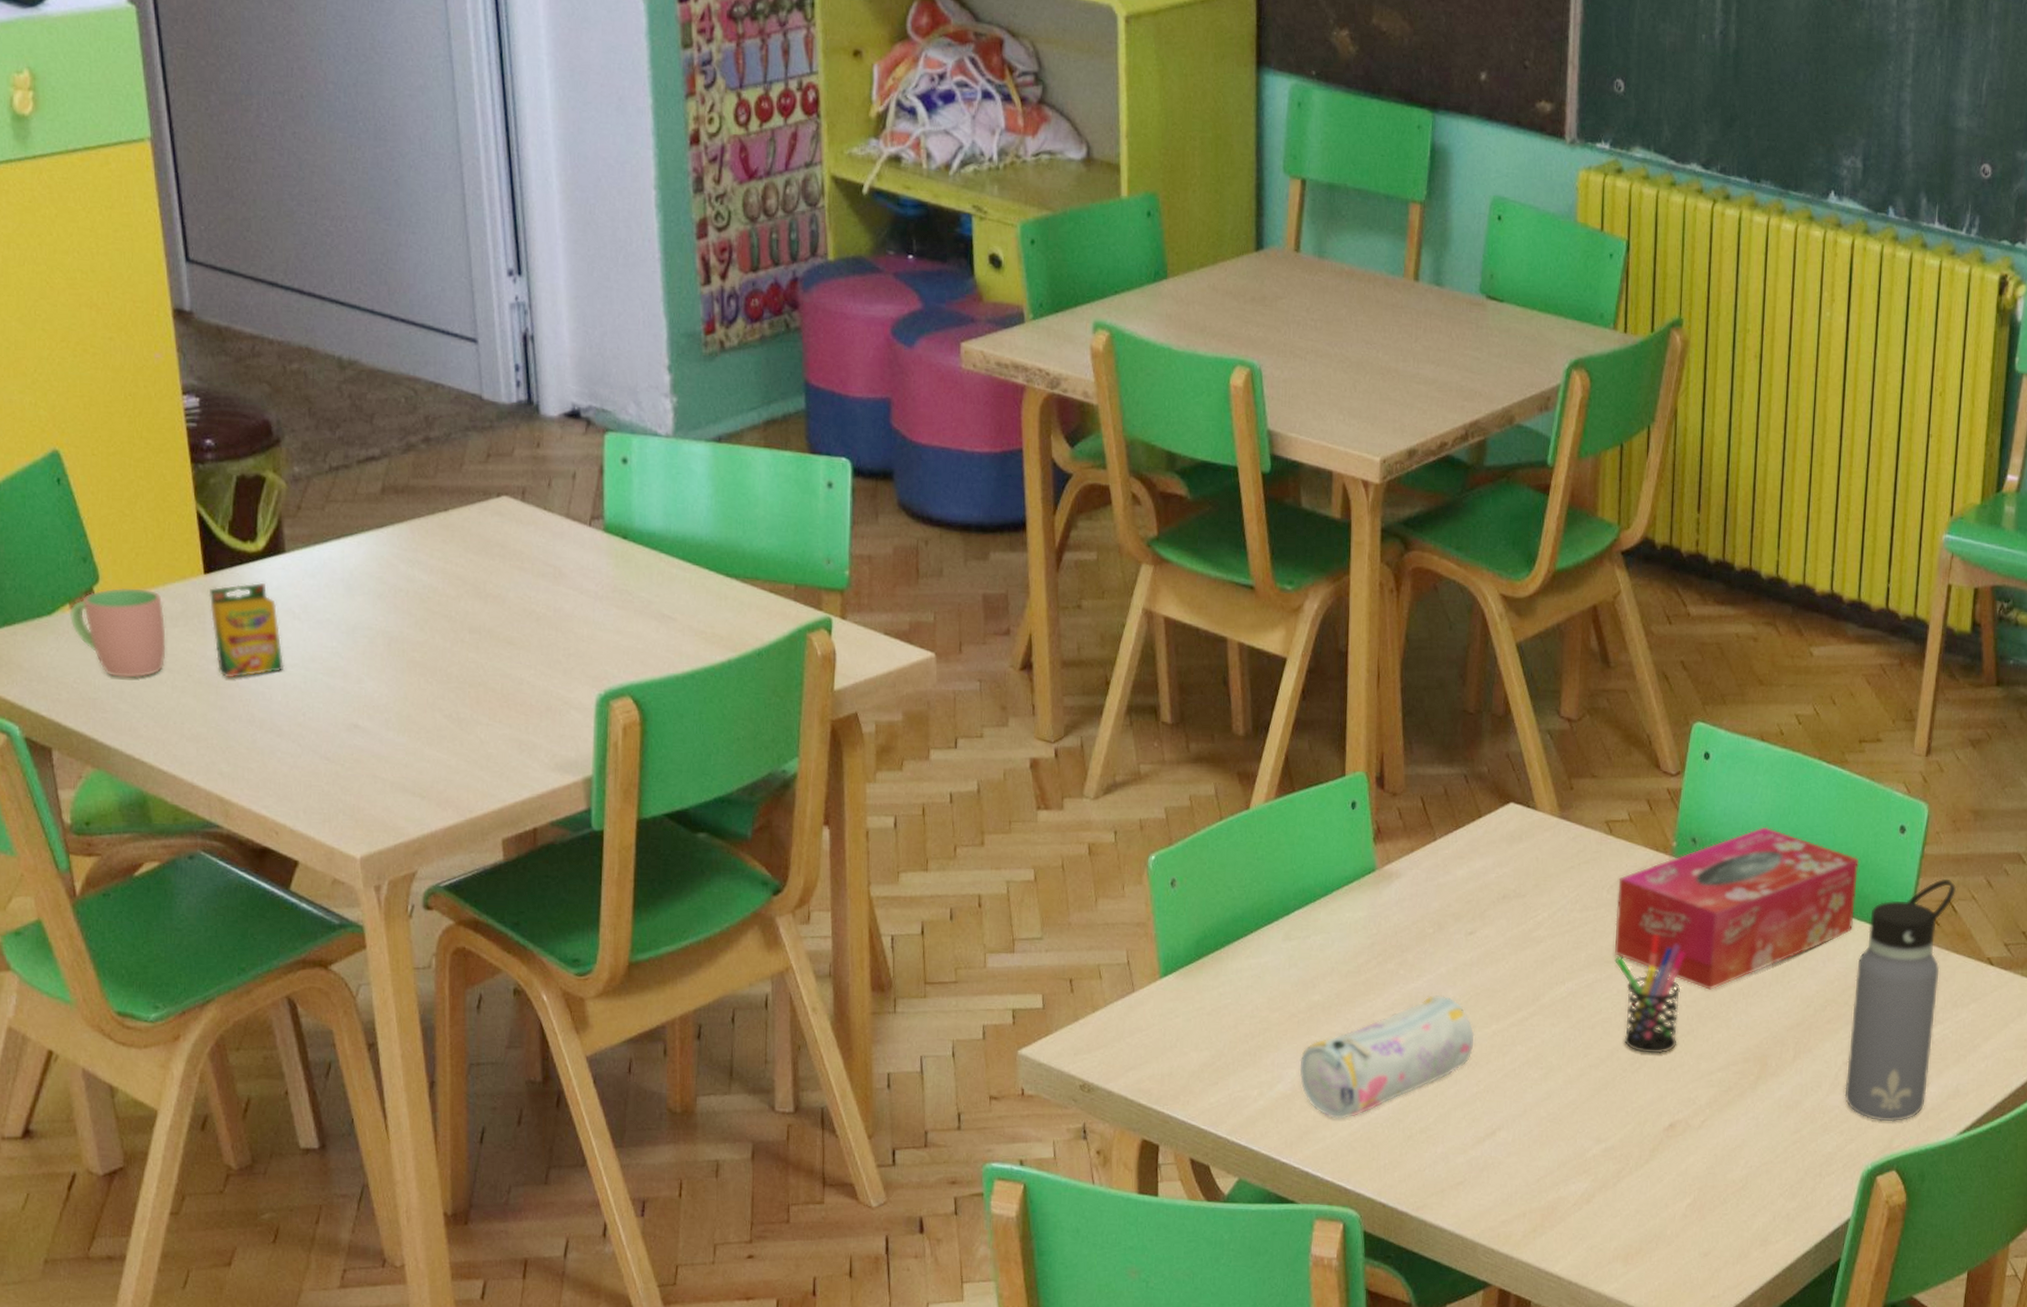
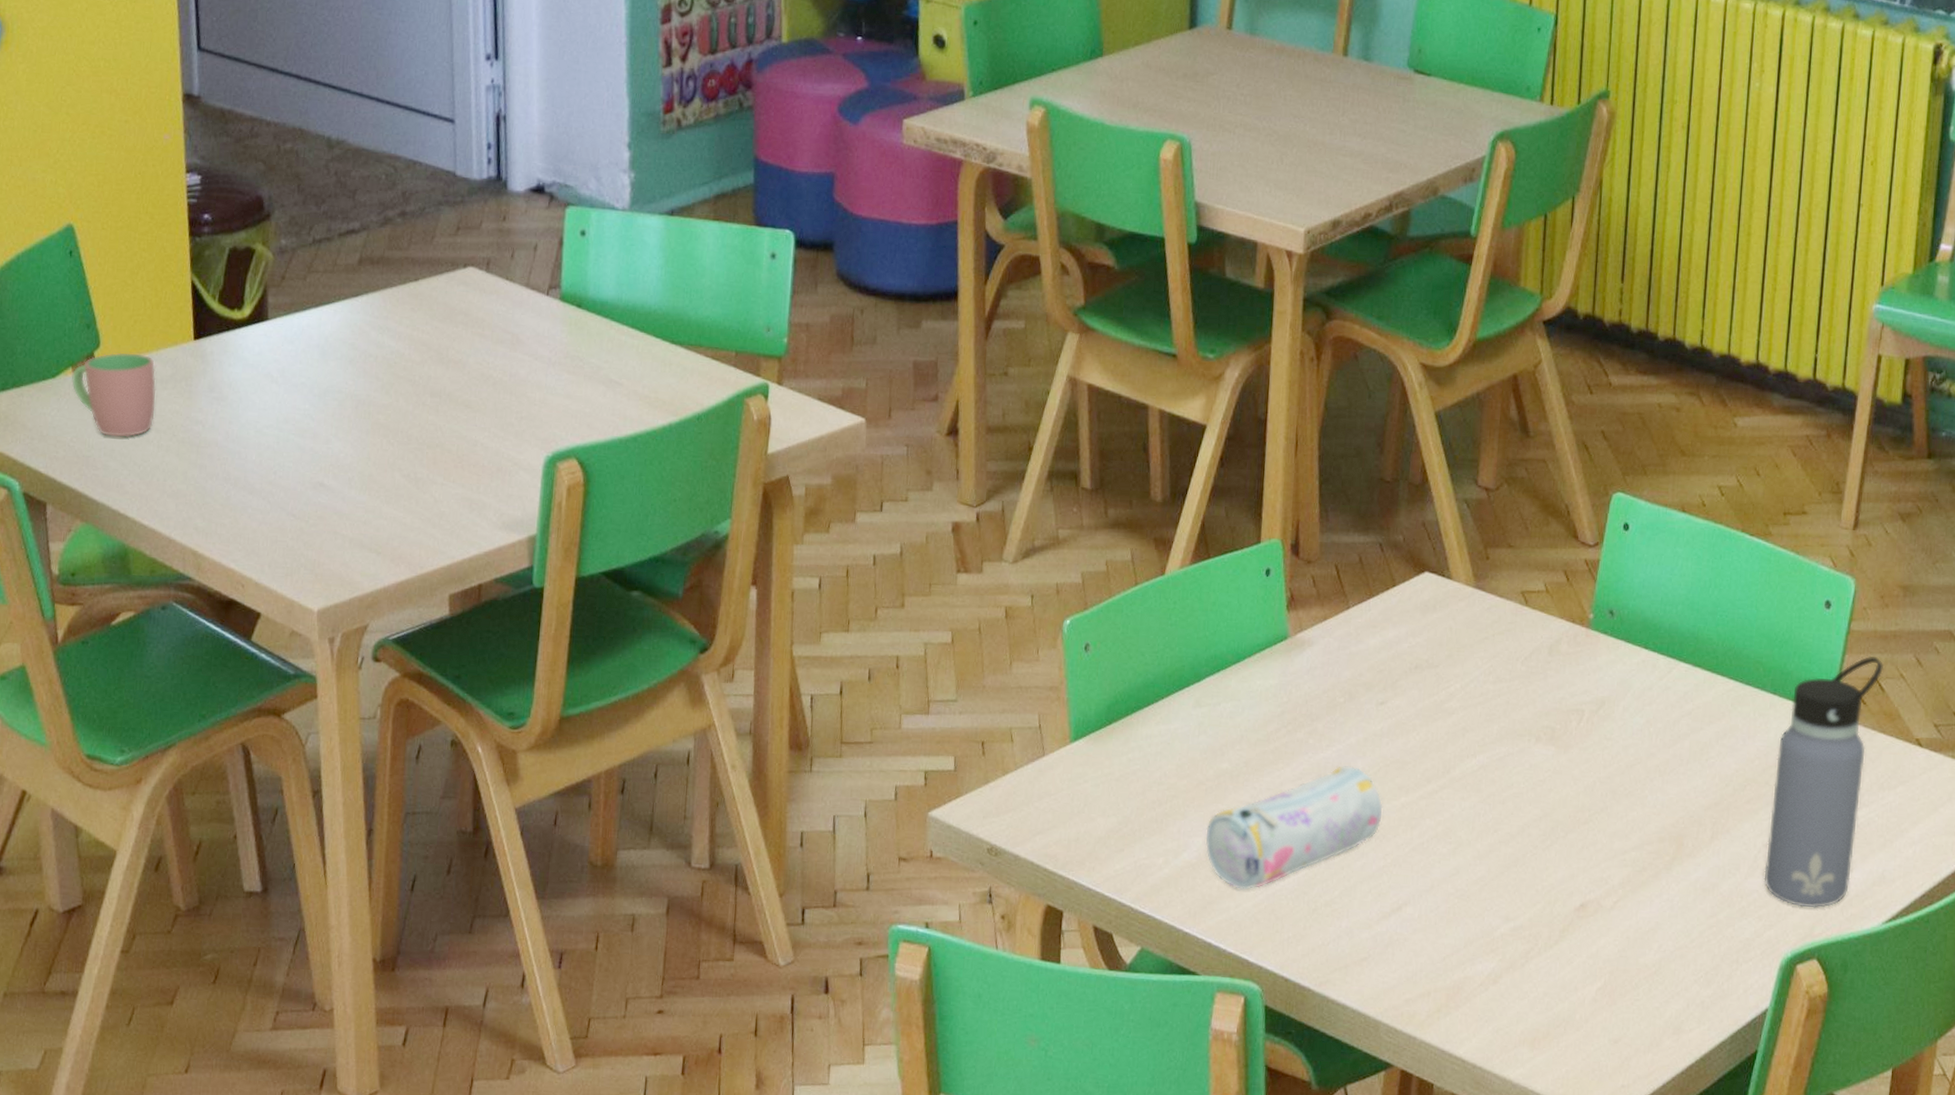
crayon box: present [209,582,285,678] -> none [196,347,261,438]
tissue box: present [1615,826,1859,990] -> none [1528,599,1782,766]
pen holder: present [1615,934,1685,1054] -> none [1527,708,1600,831]

